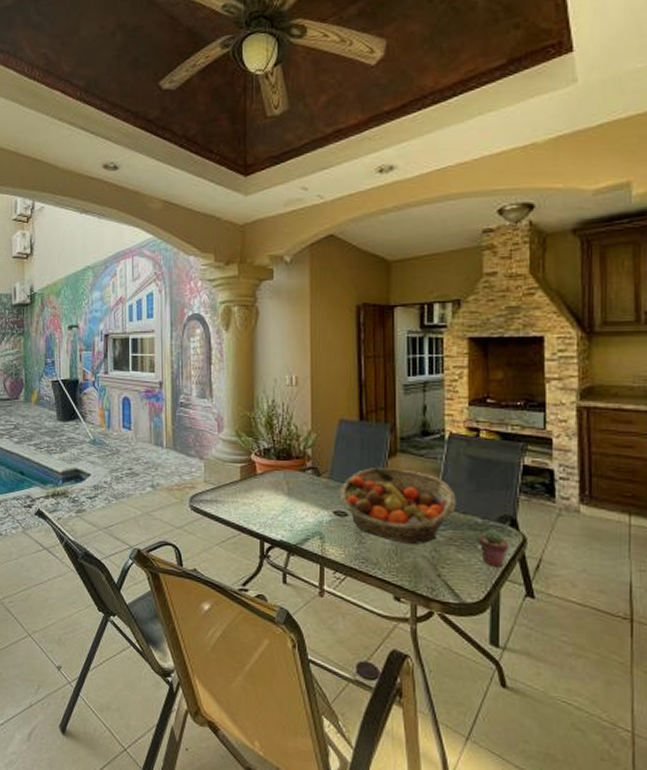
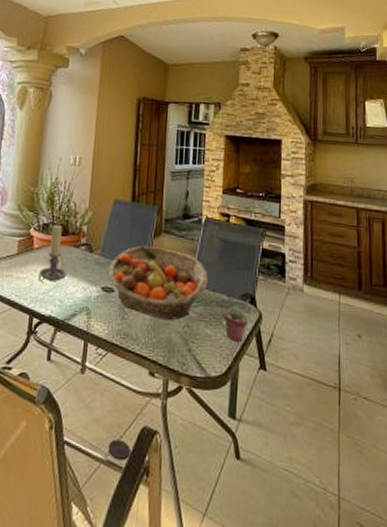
candle holder: none [265,449,295,507] -> present [38,224,67,282]

